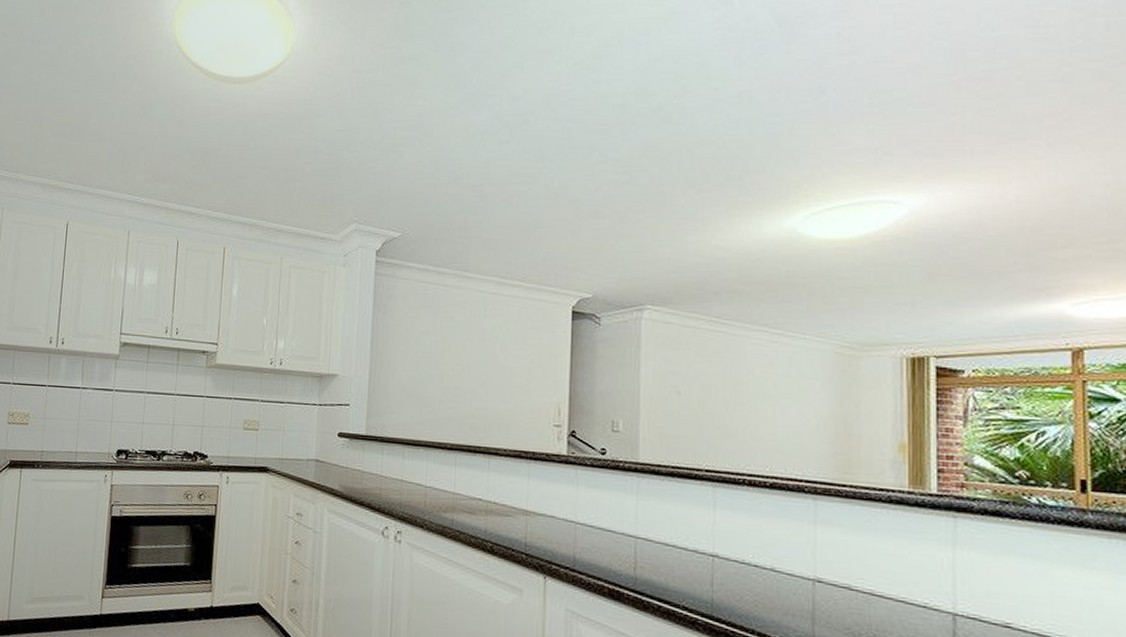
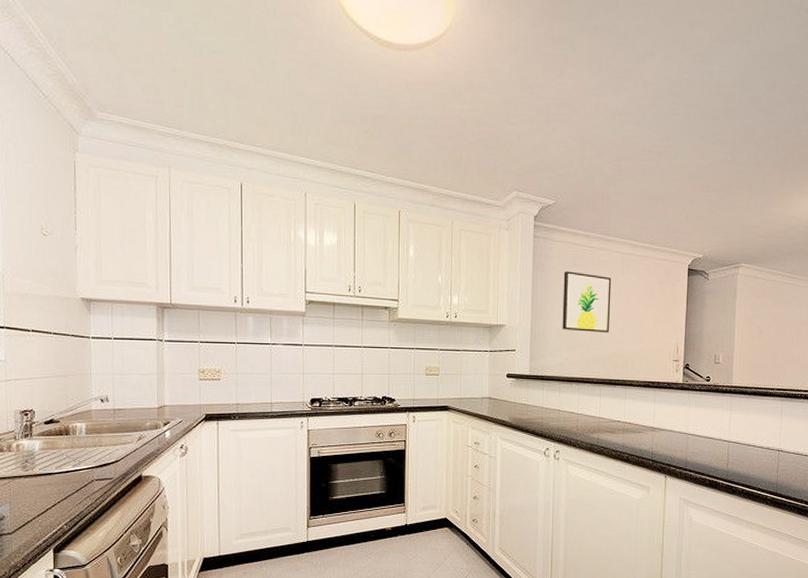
wall art: none [407,313,471,389] -> present [562,271,612,333]

